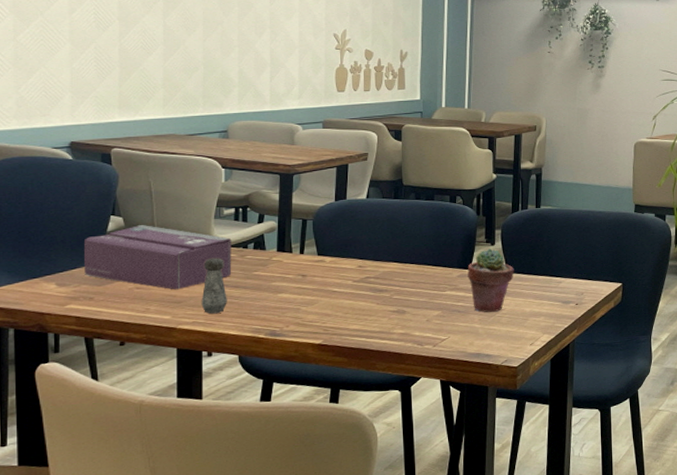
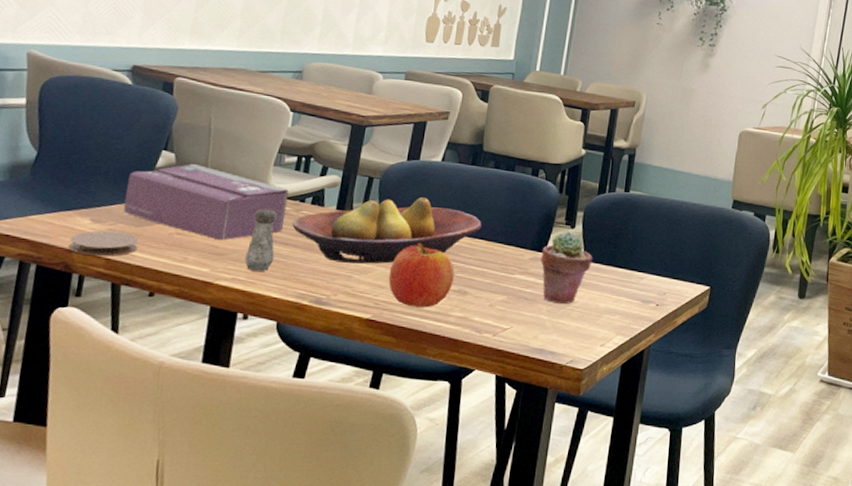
coaster: none [41,292,103,316] -> present [69,230,139,257]
fruit bowl: none [239,232,410,298] -> present [292,197,482,264]
fruit: none [333,272,392,330] -> present [388,242,455,308]

